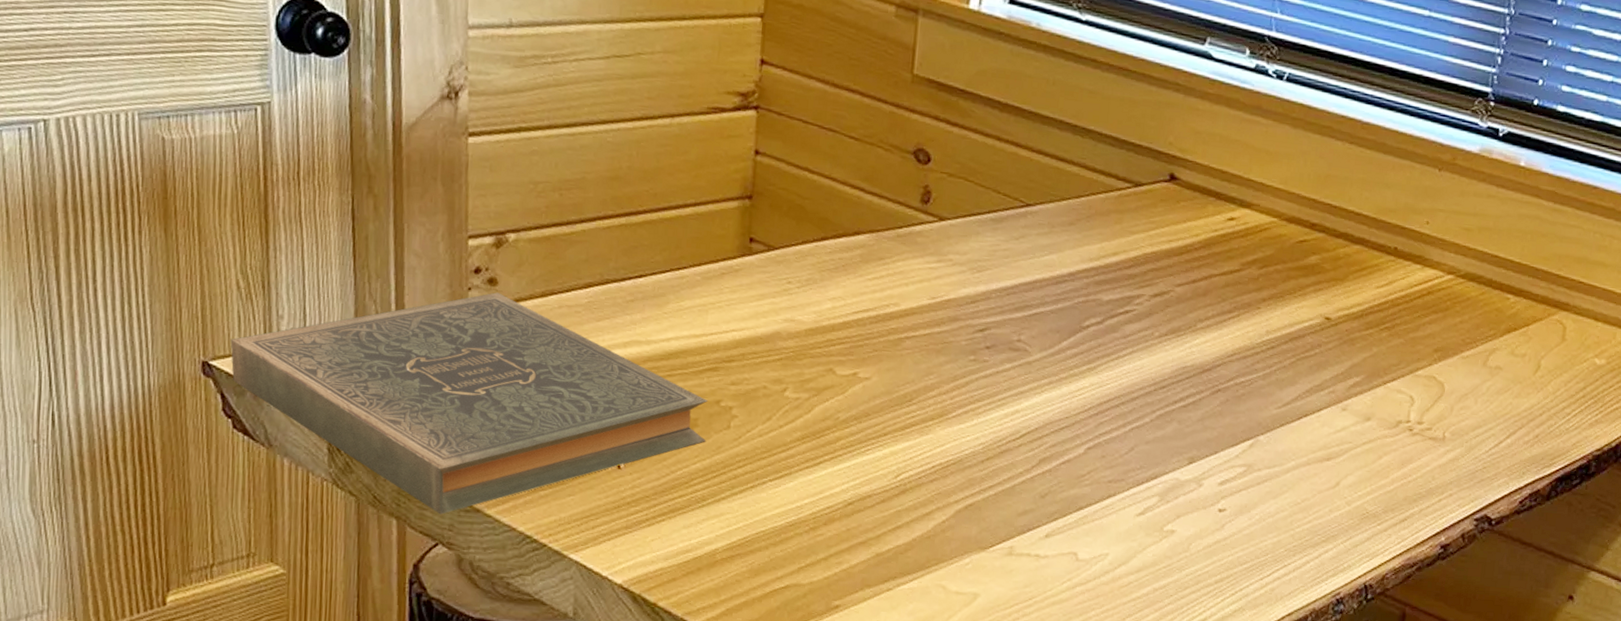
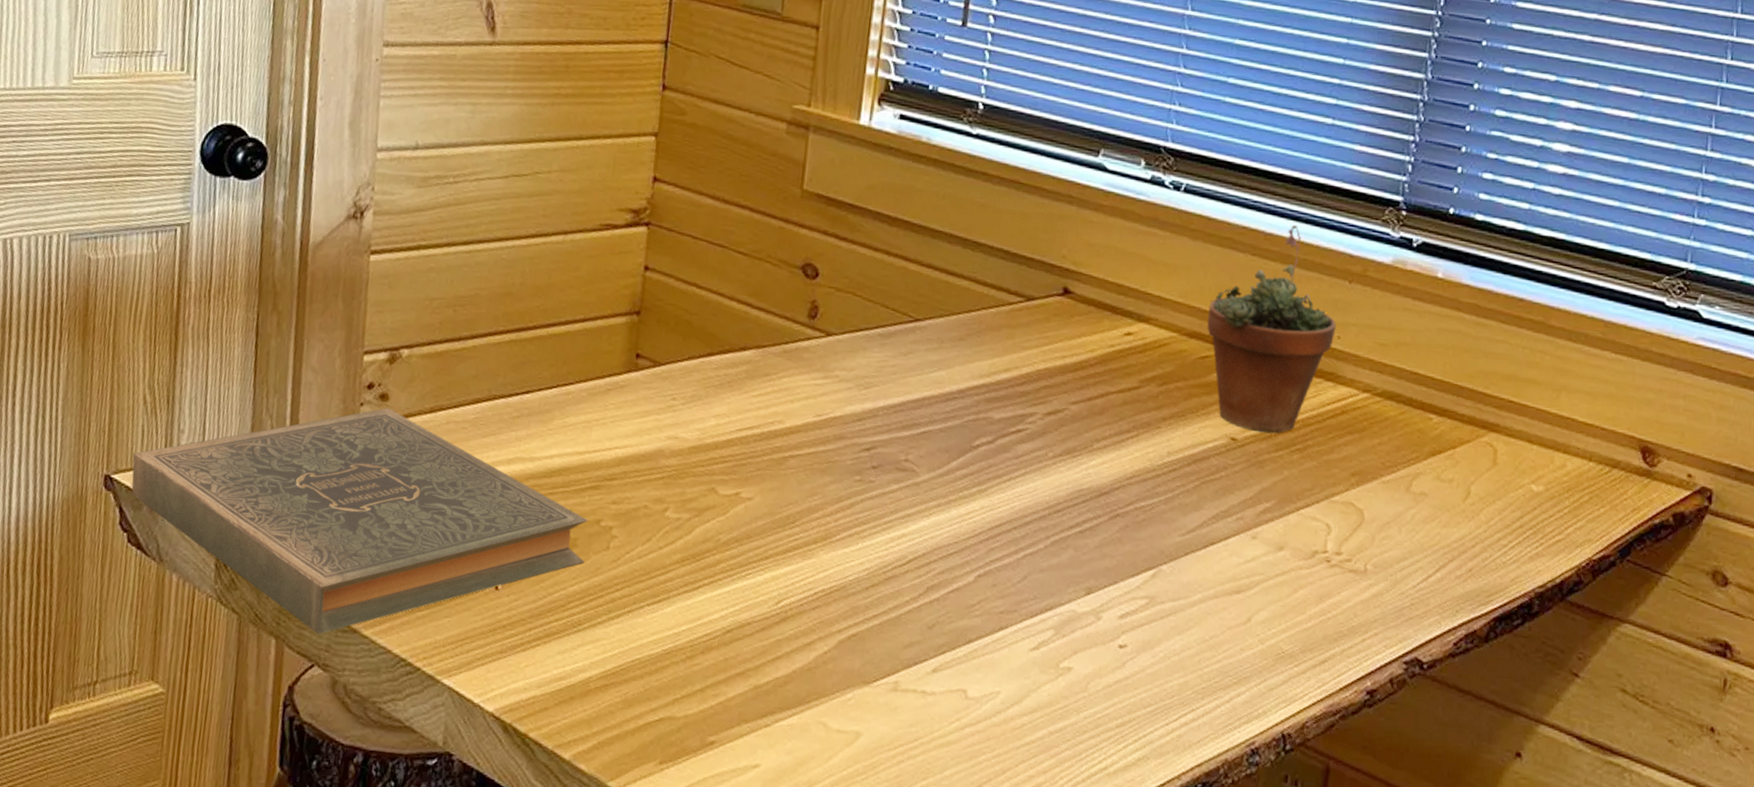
succulent plant: none [1305,114,1426,313] -> present [1207,224,1336,433]

